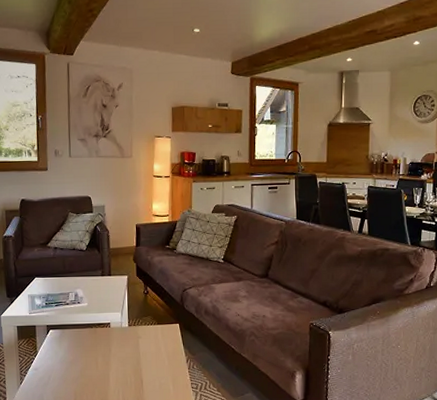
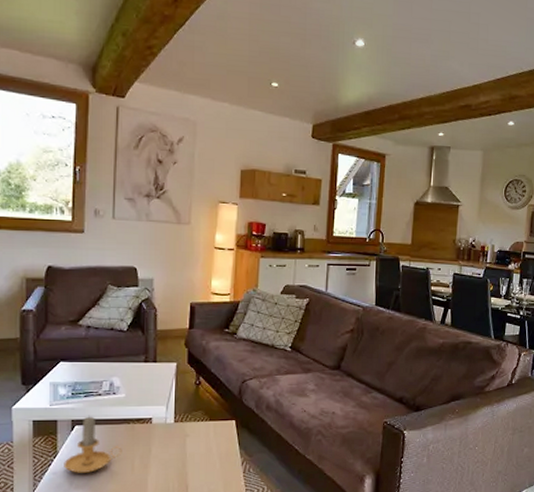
candle: none [42,321,88,369] -> present [64,415,122,473]

